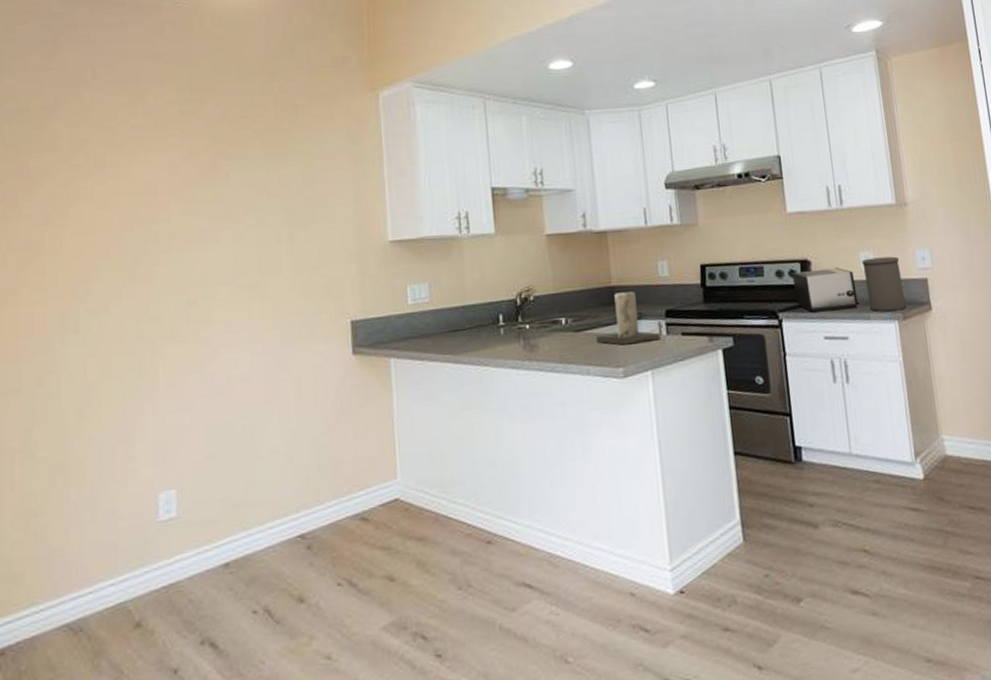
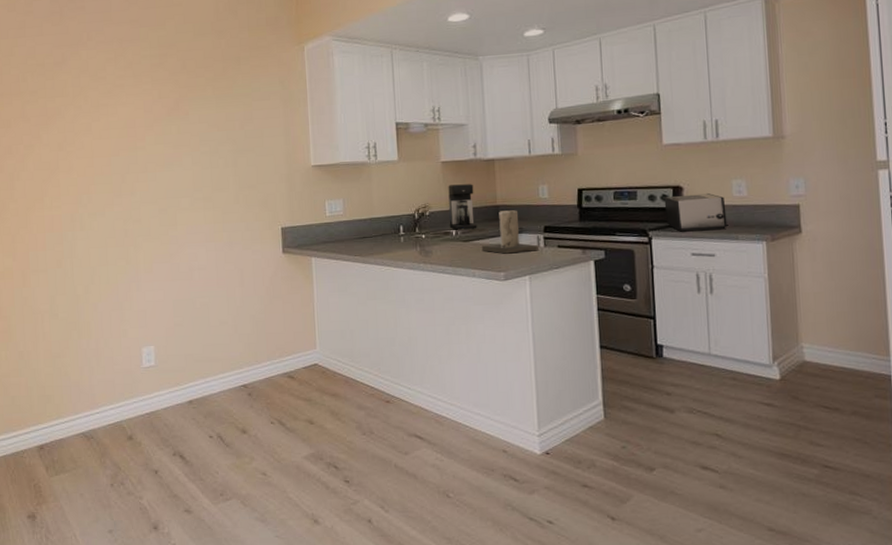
coffee maker: none [554,261,590,318] -> present [448,184,477,230]
canister: present [862,256,906,312] -> none [734,184,775,234]

